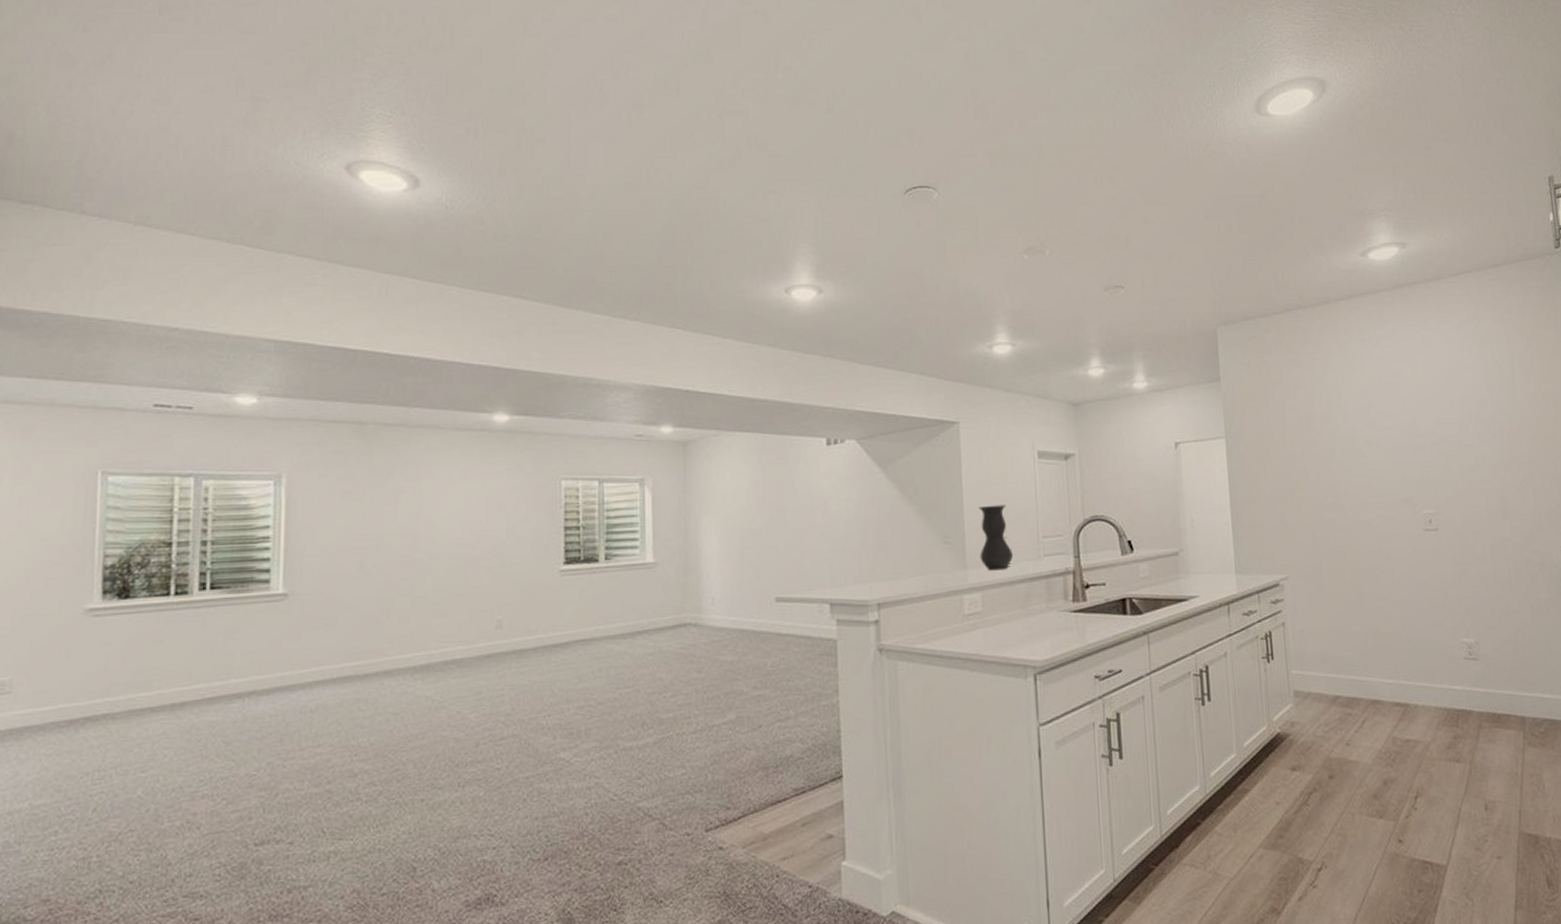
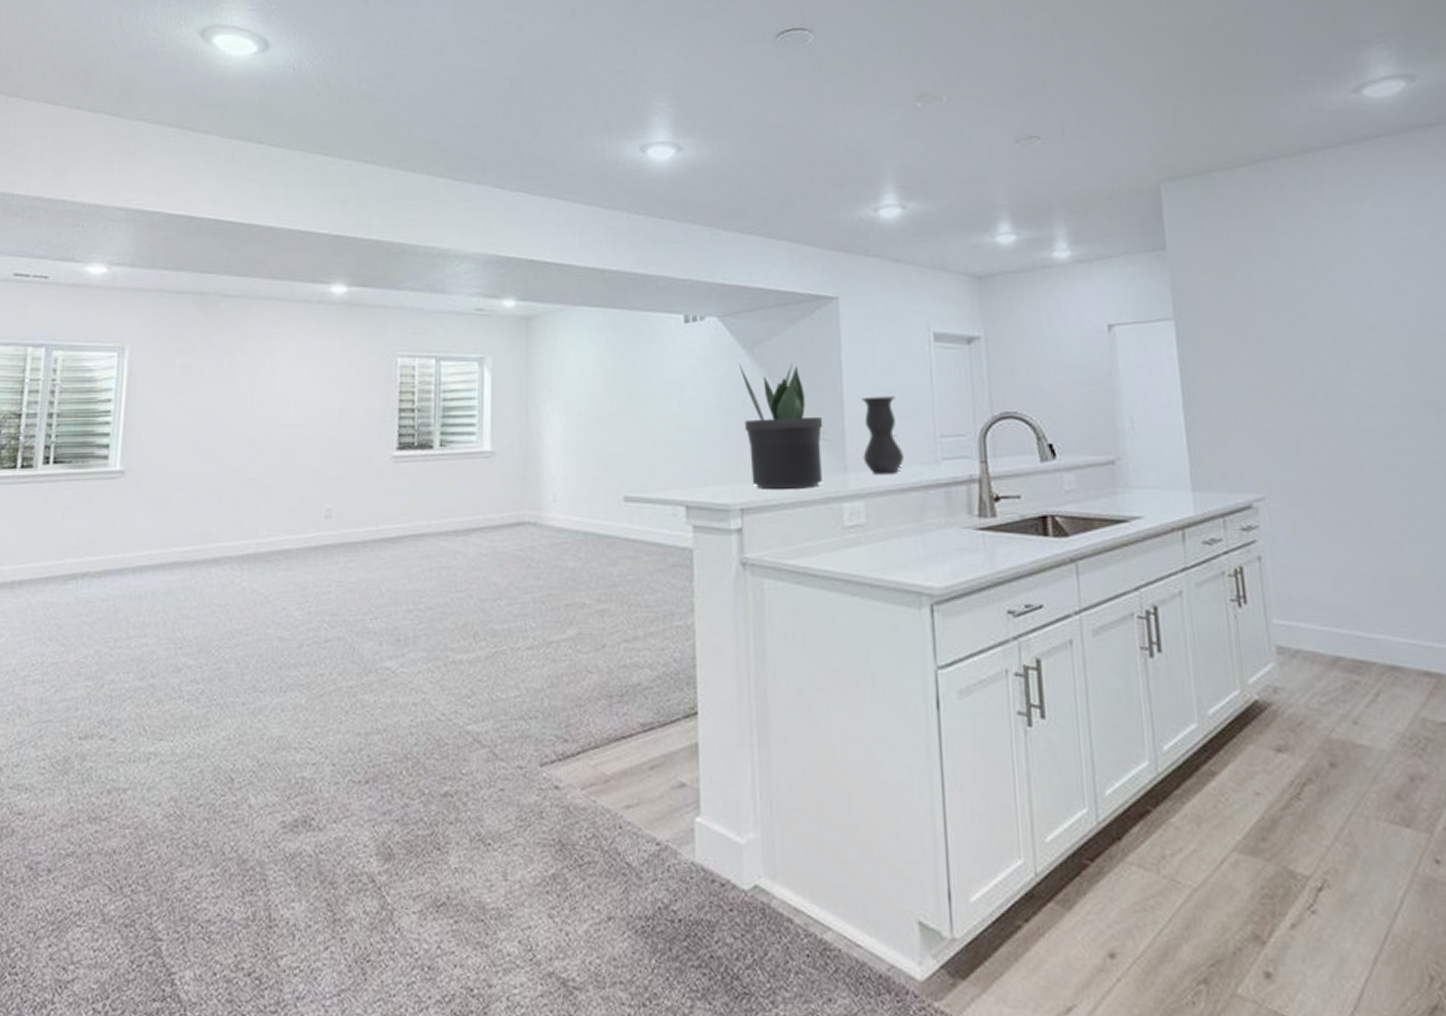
planter: none [875,479,947,586] -> present [739,363,823,489]

